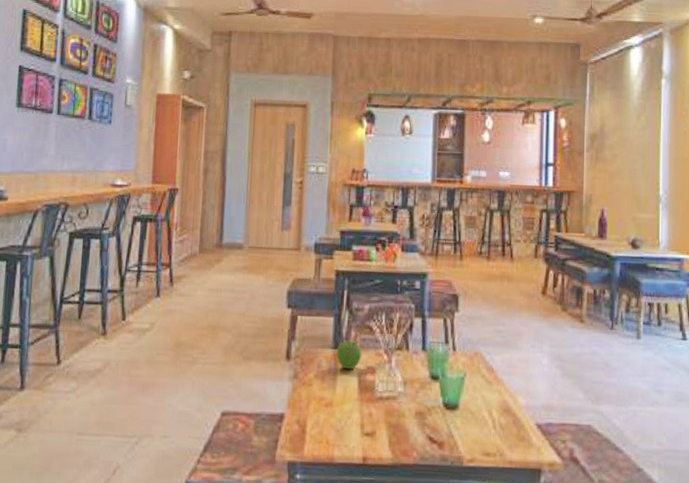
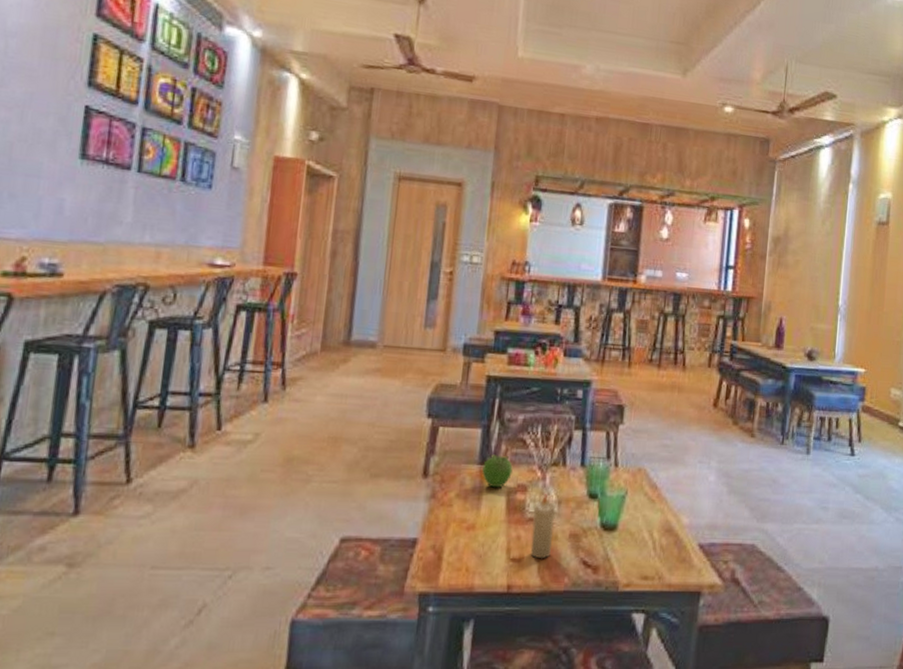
candle: none [381,374,402,435] -> present [530,493,556,559]

